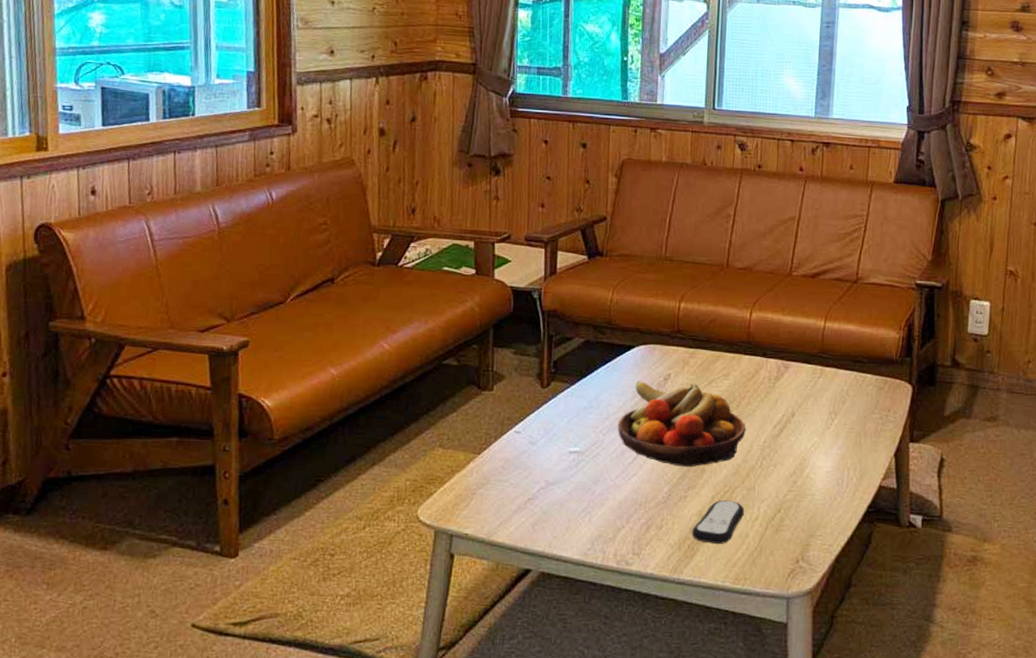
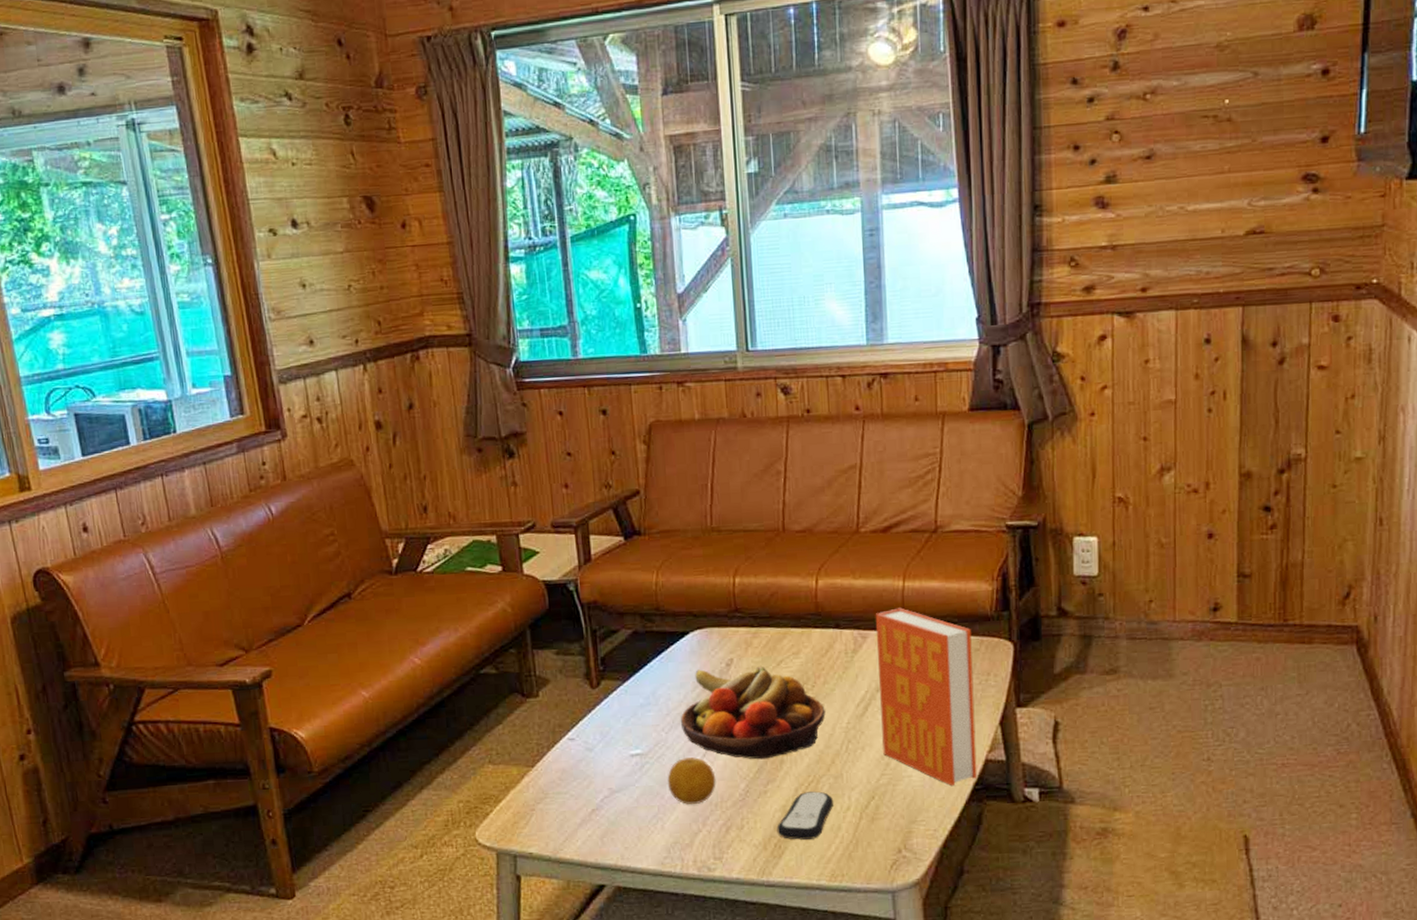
fruit: none [599,459,643,502] -> present [667,757,716,804]
book: none [792,344,878,507] -> present [875,607,978,787]

